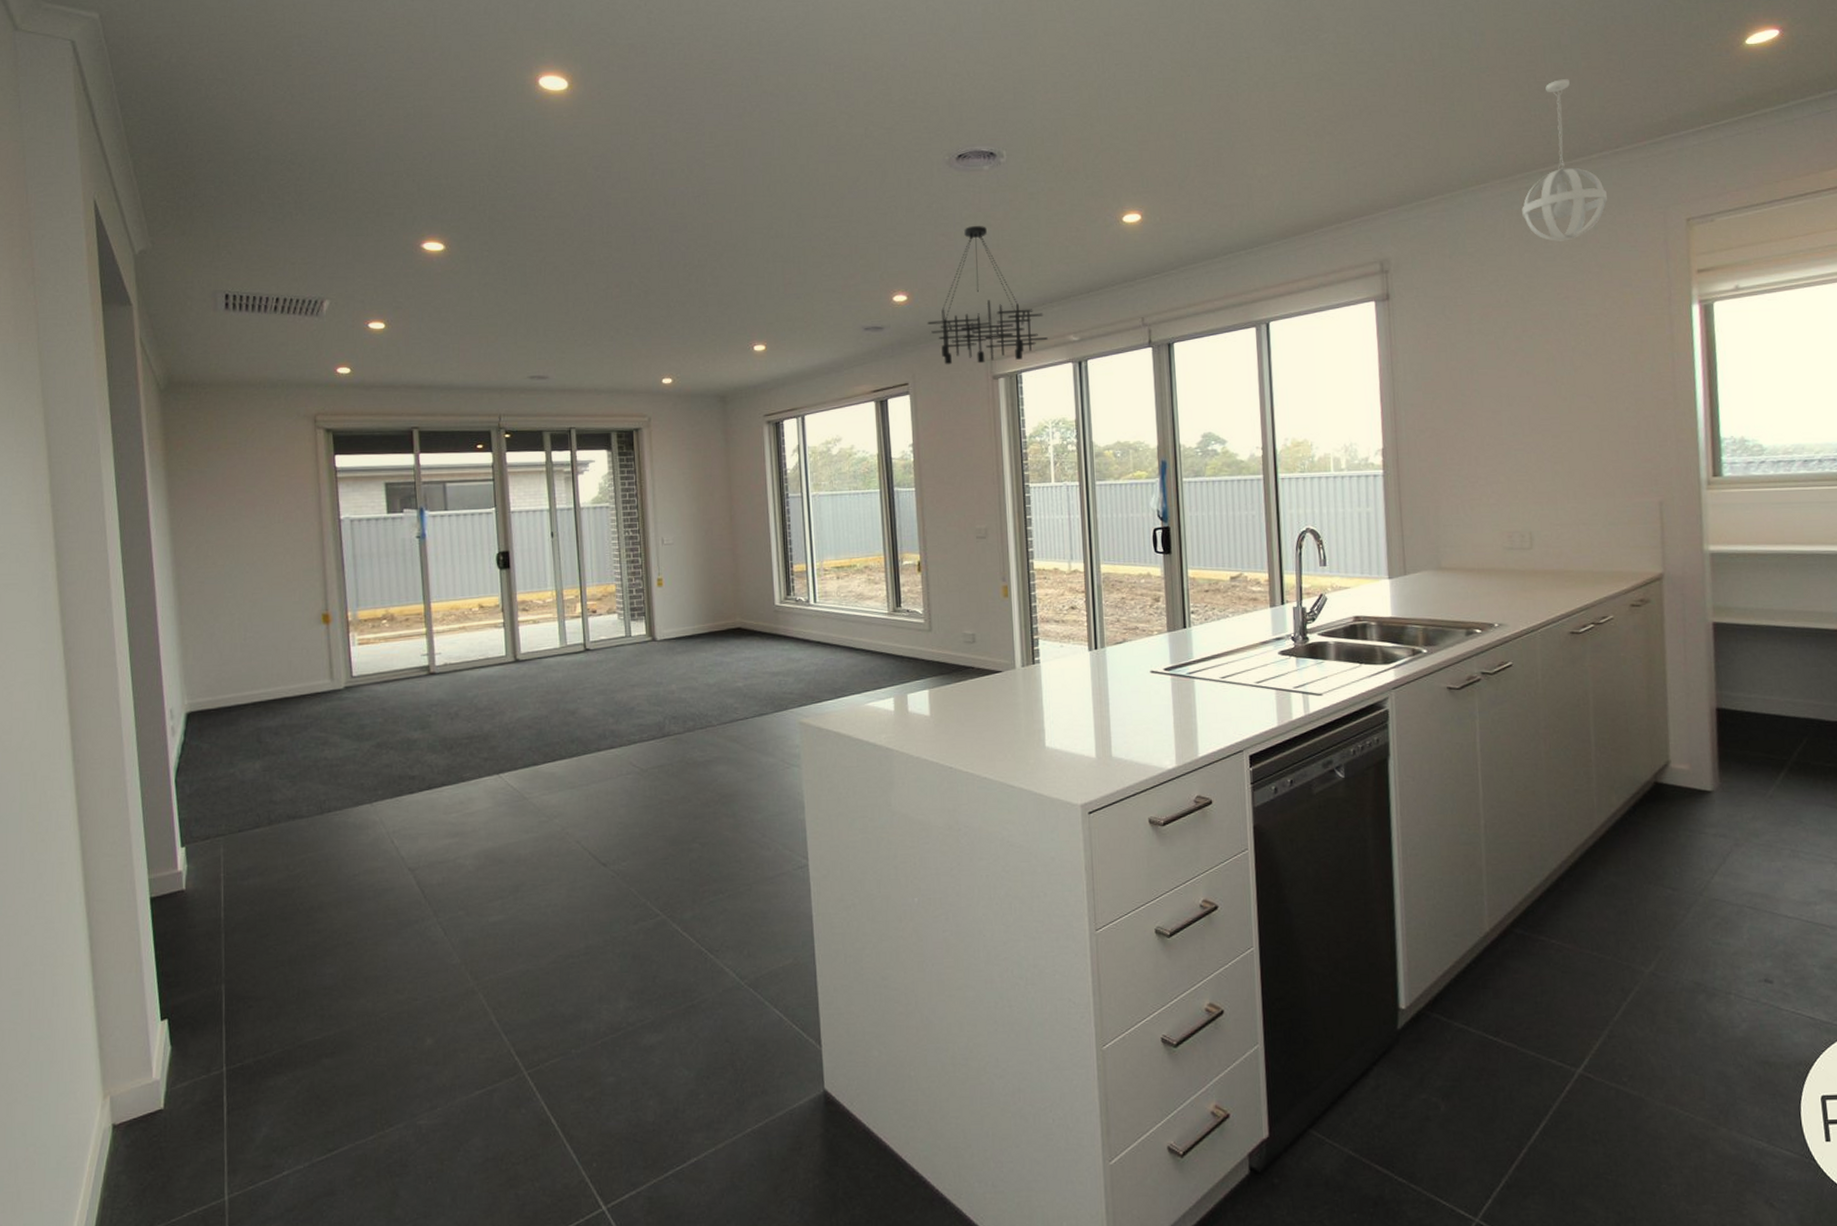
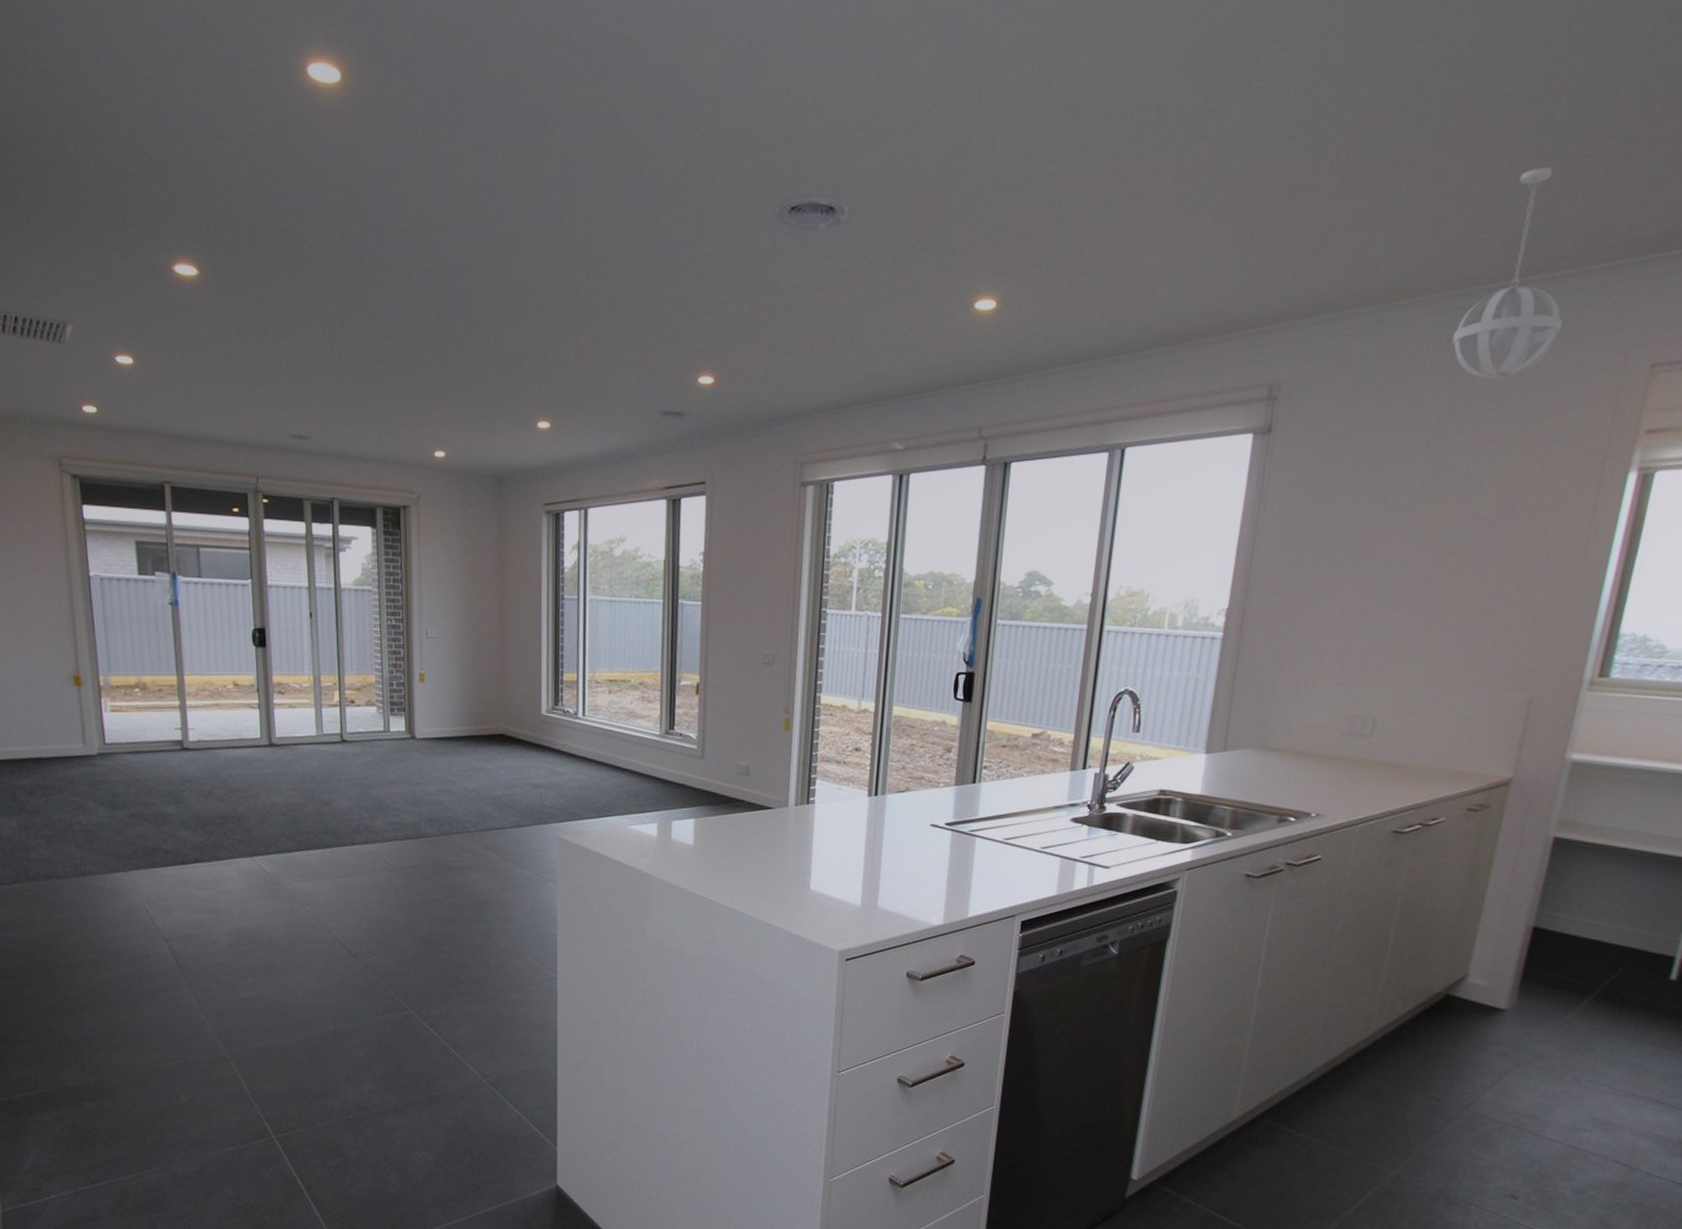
chandelier: present [927,226,1048,365] -> none [734,299,869,467]

